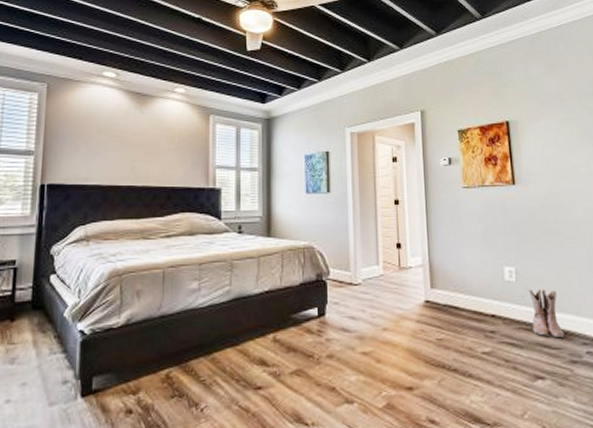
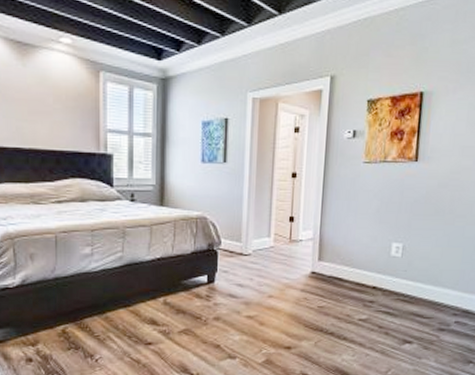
boots: present [528,288,565,338] -> none [409,263,438,309]

